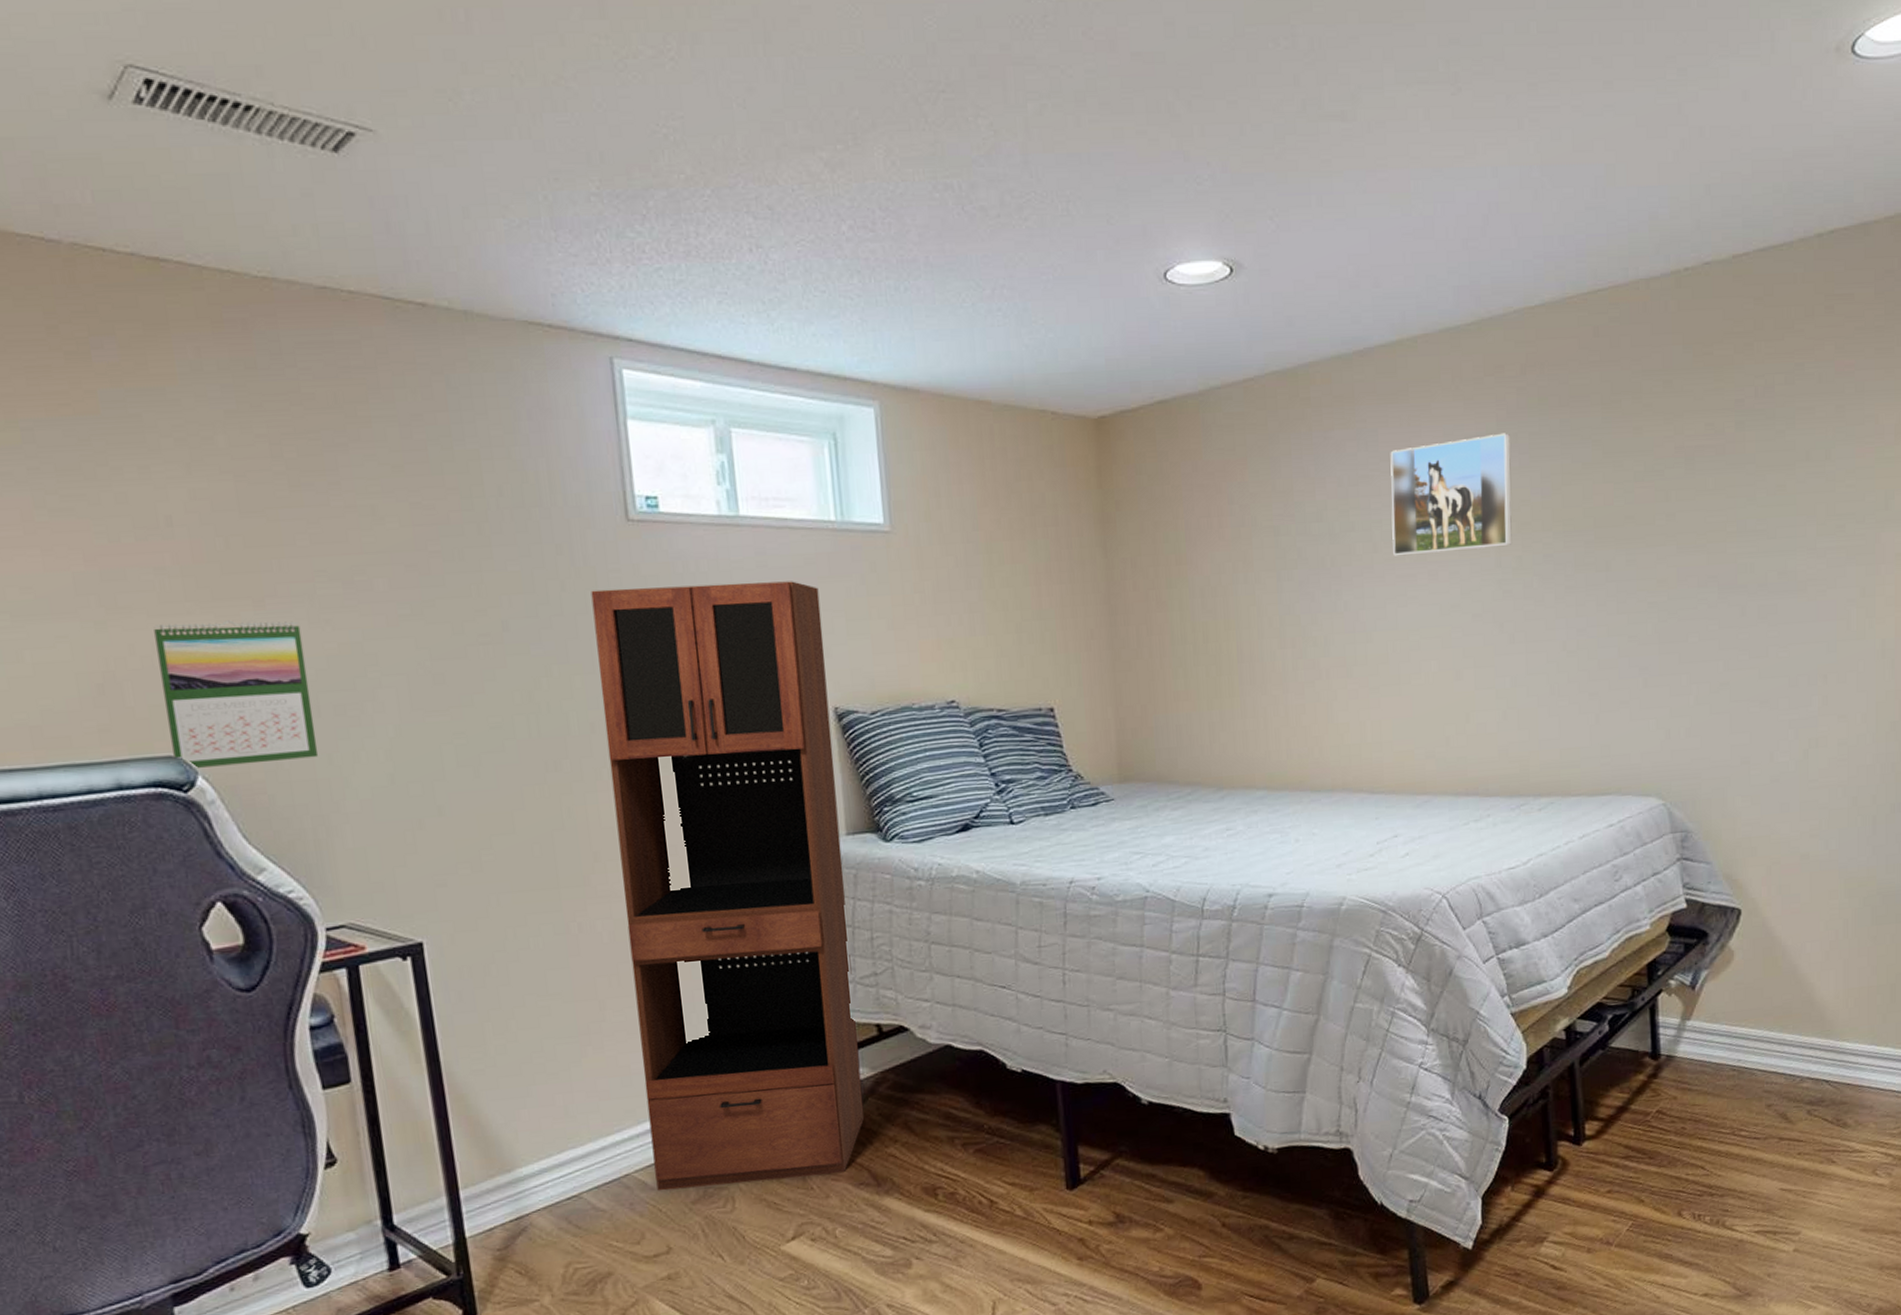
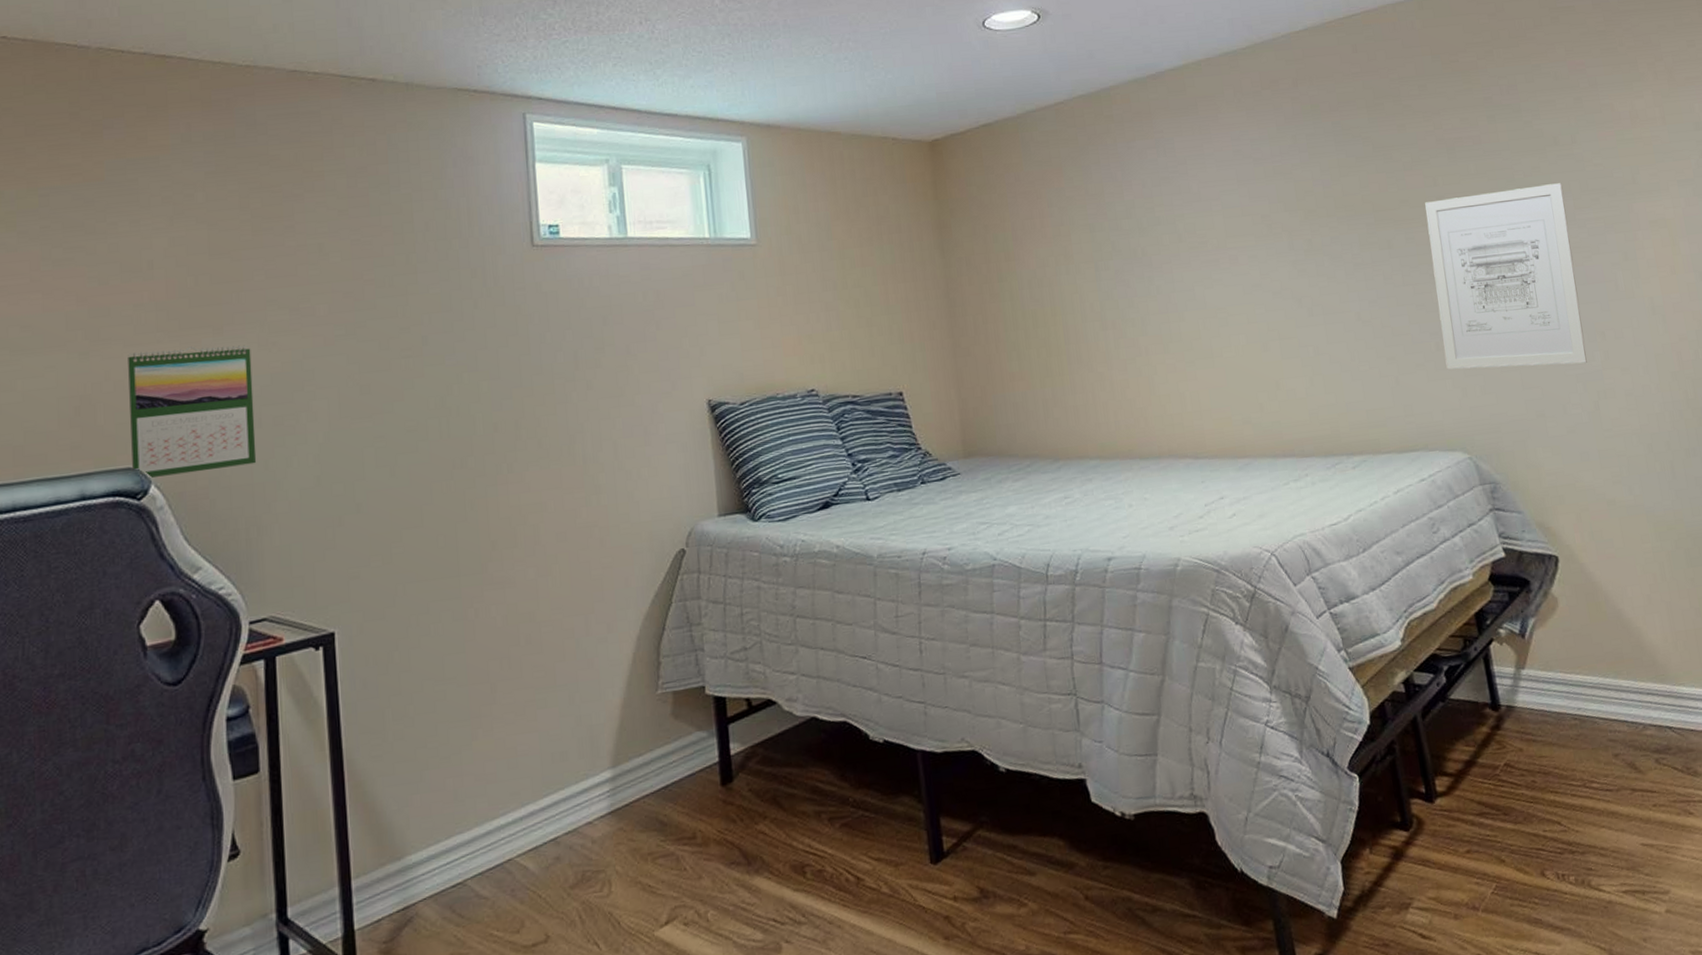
cabinet: present [591,581,865,1192] -> none [499,291,736,877]
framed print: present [1390,433,1512,556] -> none [1186,135,1302,245]
wall art: none [1652,505,1807,709] -> present [1425,183,1587,370]

